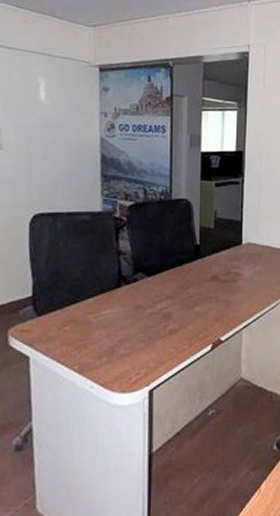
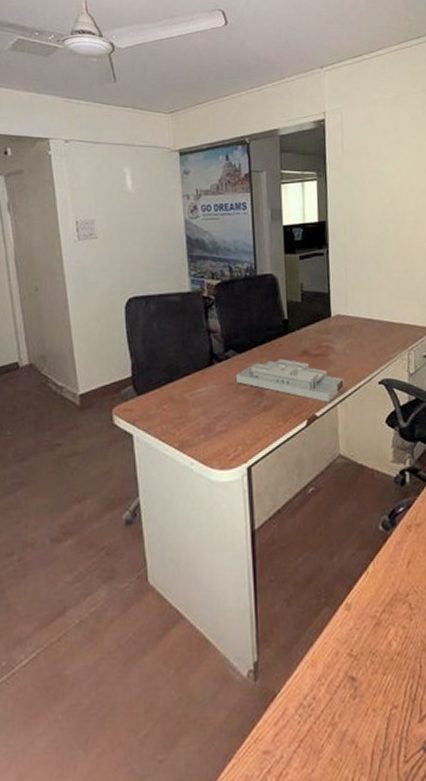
desk organizer: none [142,283,251,327] -> present [235,359,345,403]

